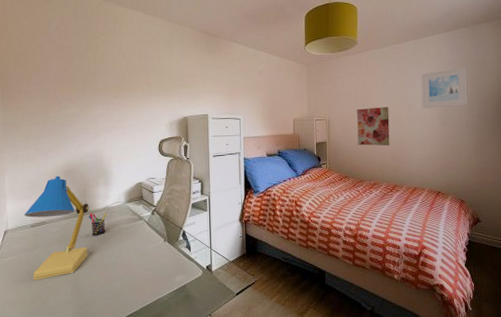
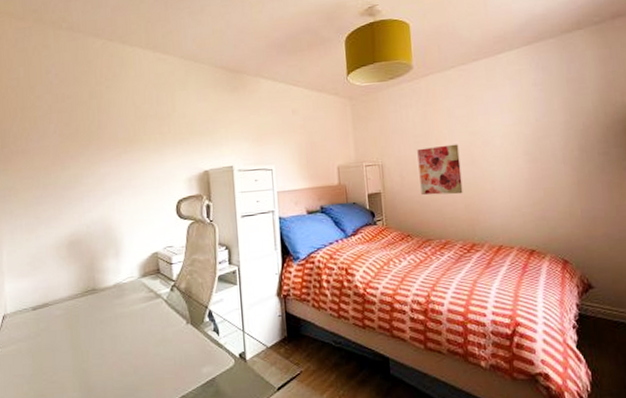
desk lamp: present [24,175,89,281] -> none [25,247,99,375]
pen holder: present [88,212,107,236] -> none [97,289,118,319]
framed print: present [421,66,468,109] -> none [498,87,563,144]

